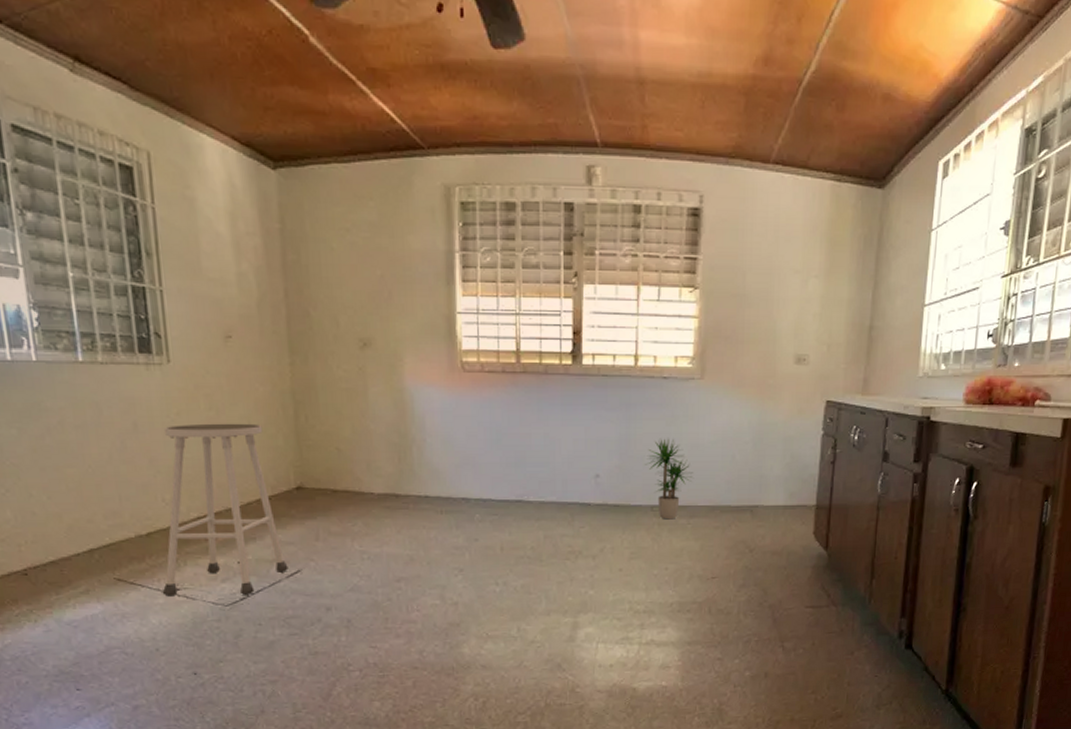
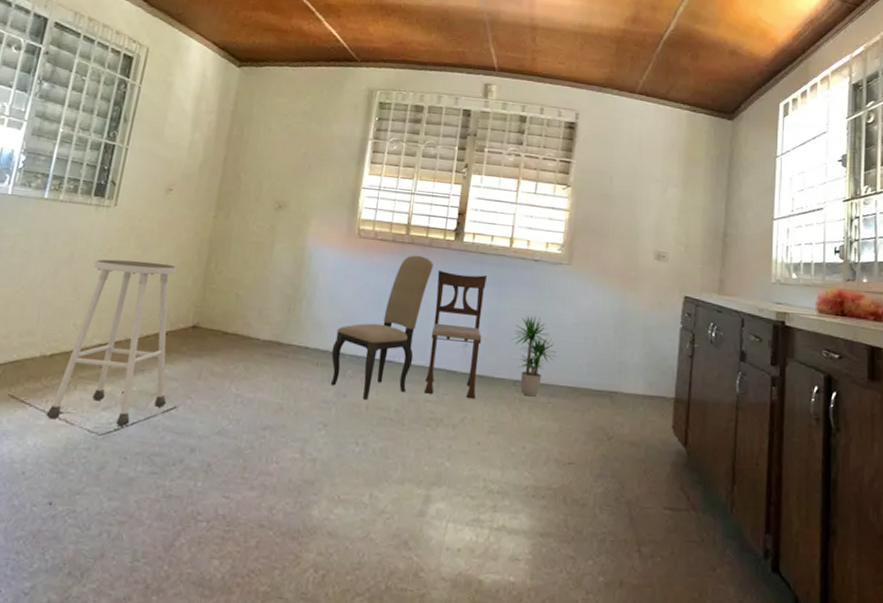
dining chair: none [454,385,552,542] -> present [330,255,433,401]
dining chair: none [558,399,614,529] -> present [424,270,487,398]

